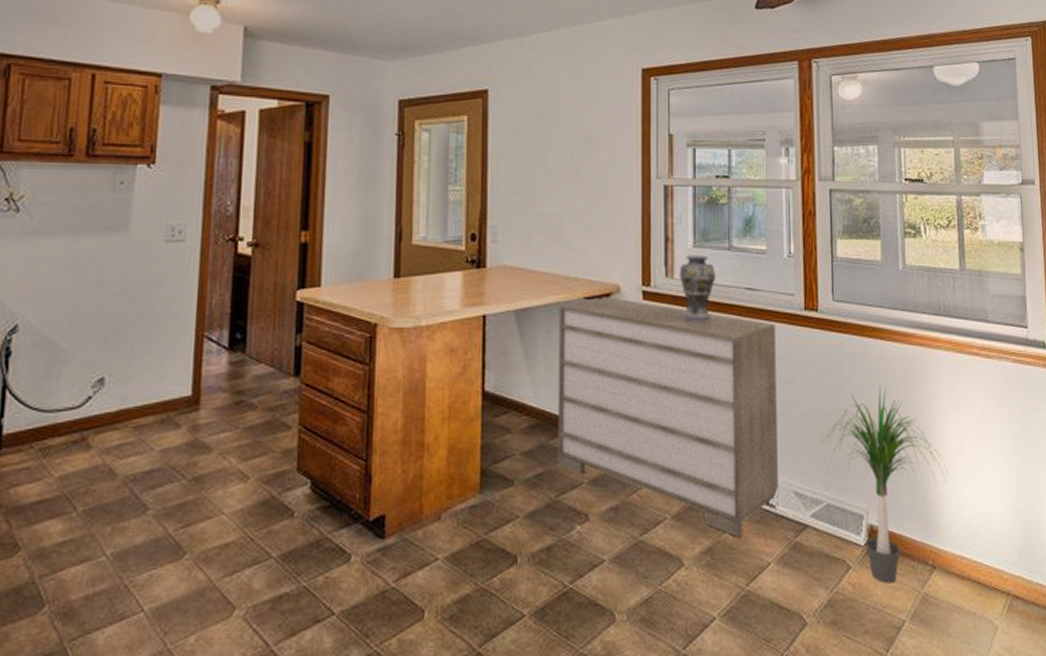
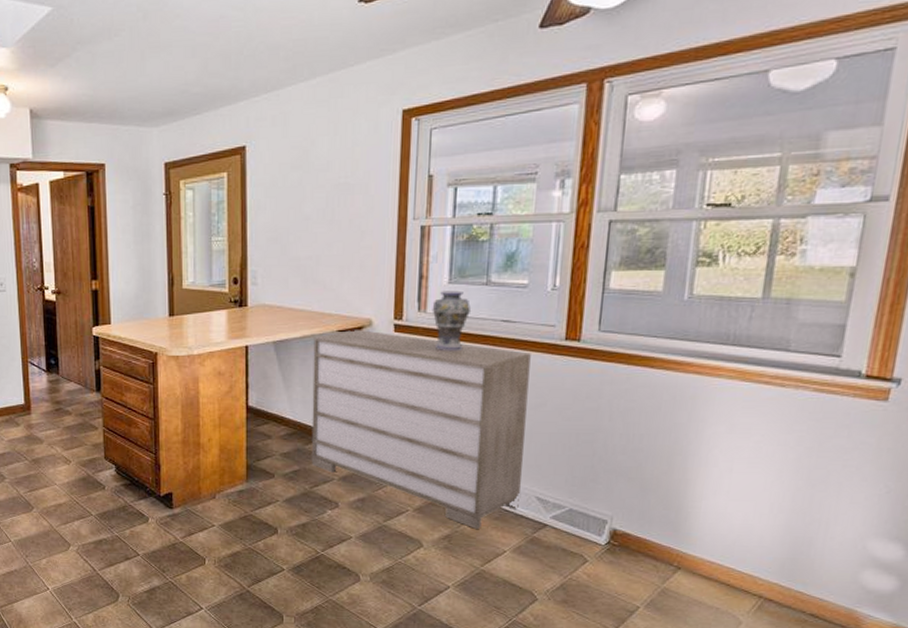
potted plant: present [818,385,949,583] -> none [565,409,710,577]

